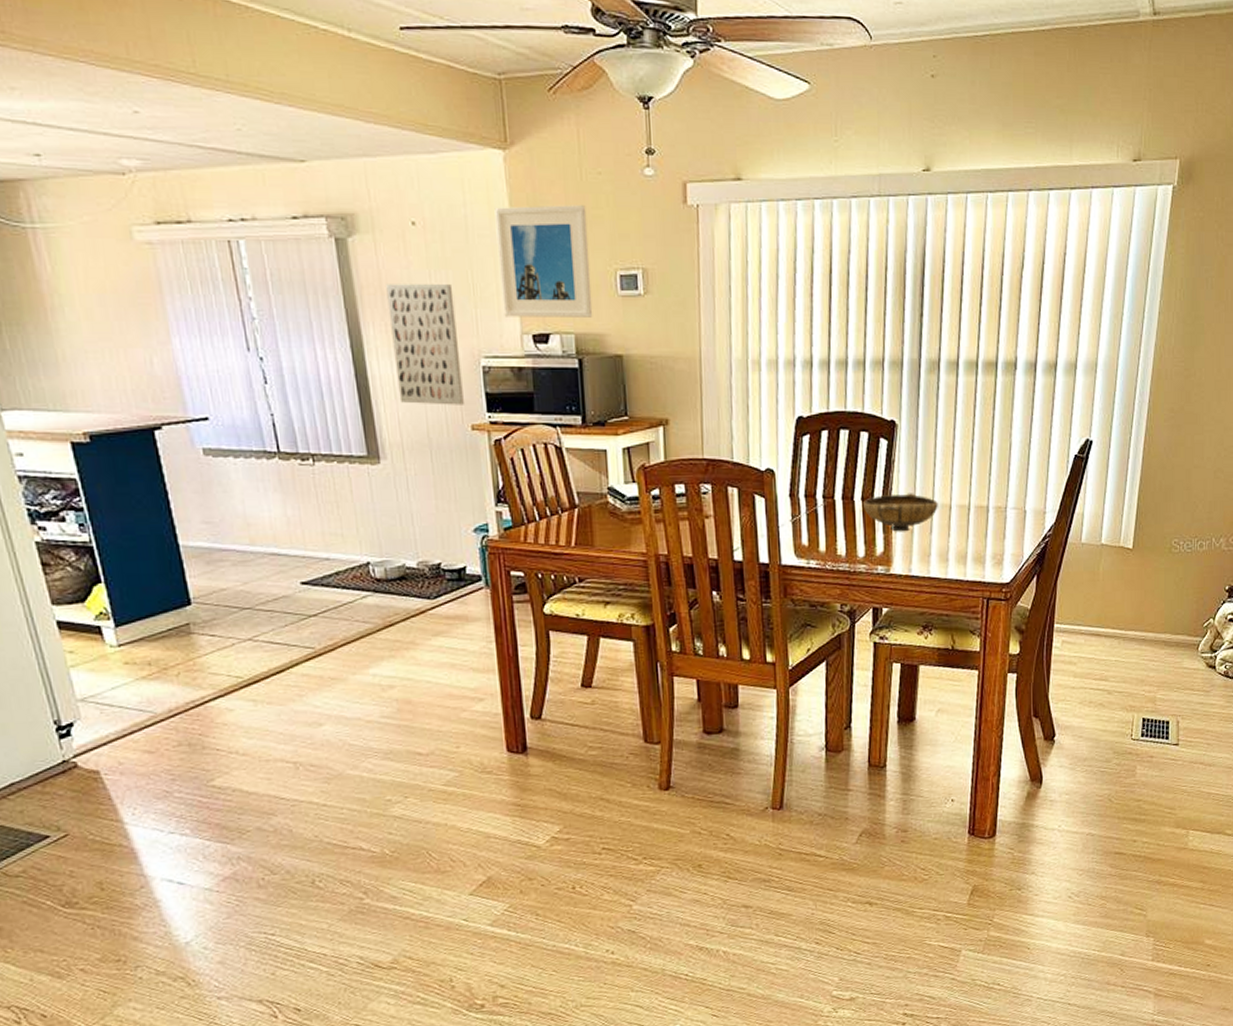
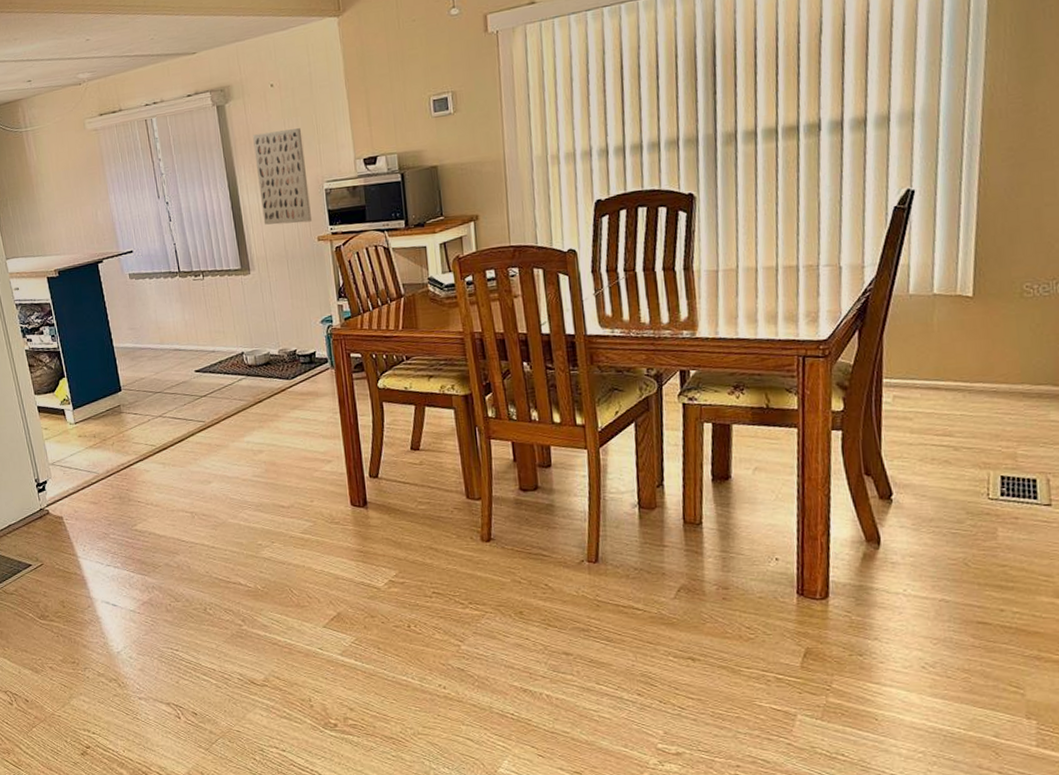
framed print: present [494,205,593,317] -> none [332,48,412,148]
bowl: present [863,493,938,532] -> none [665,259,743,298]

